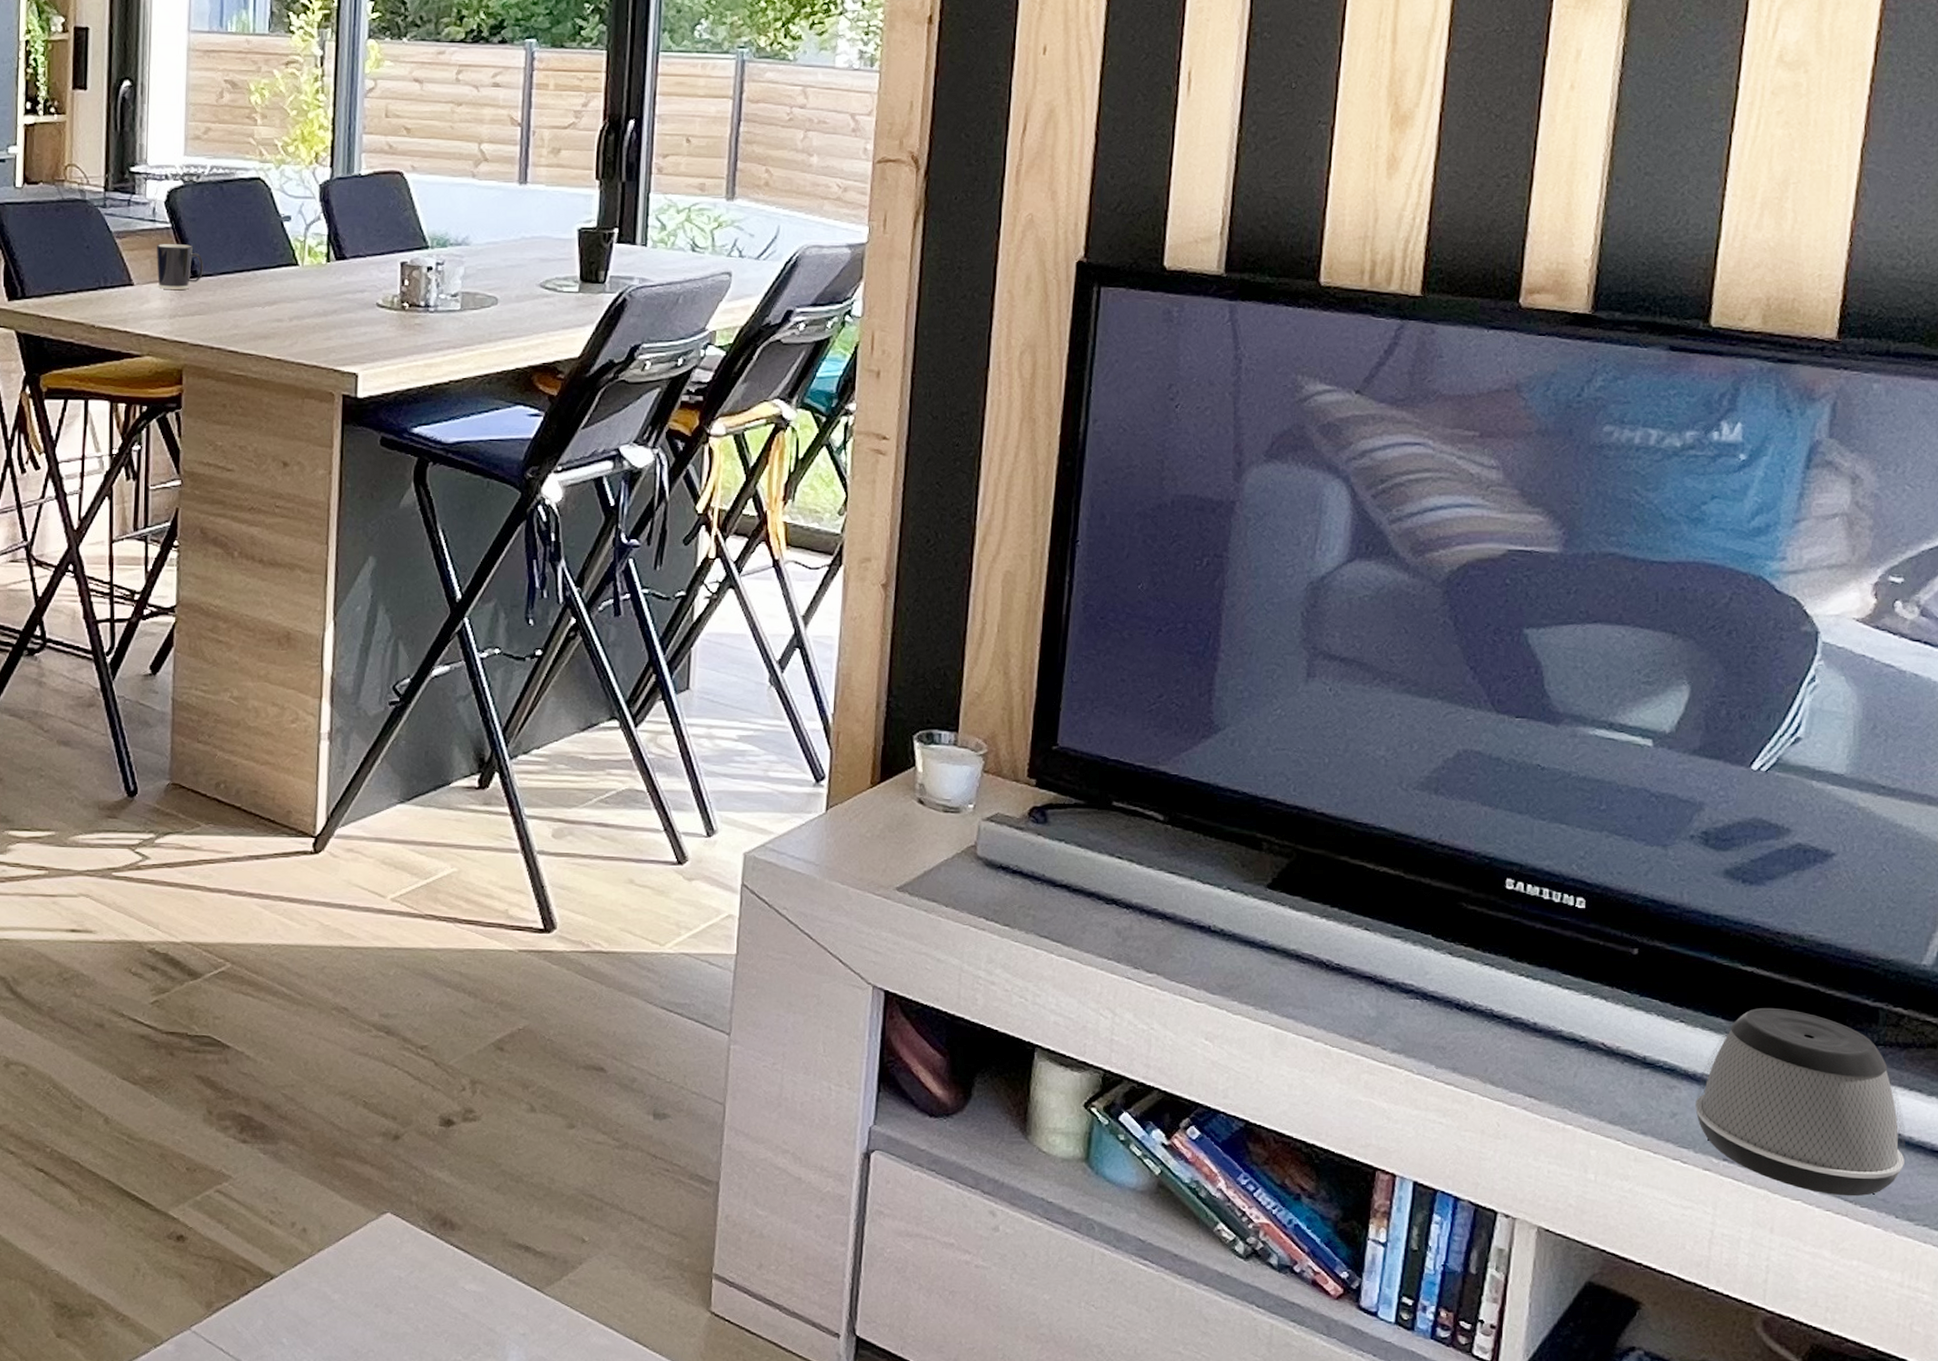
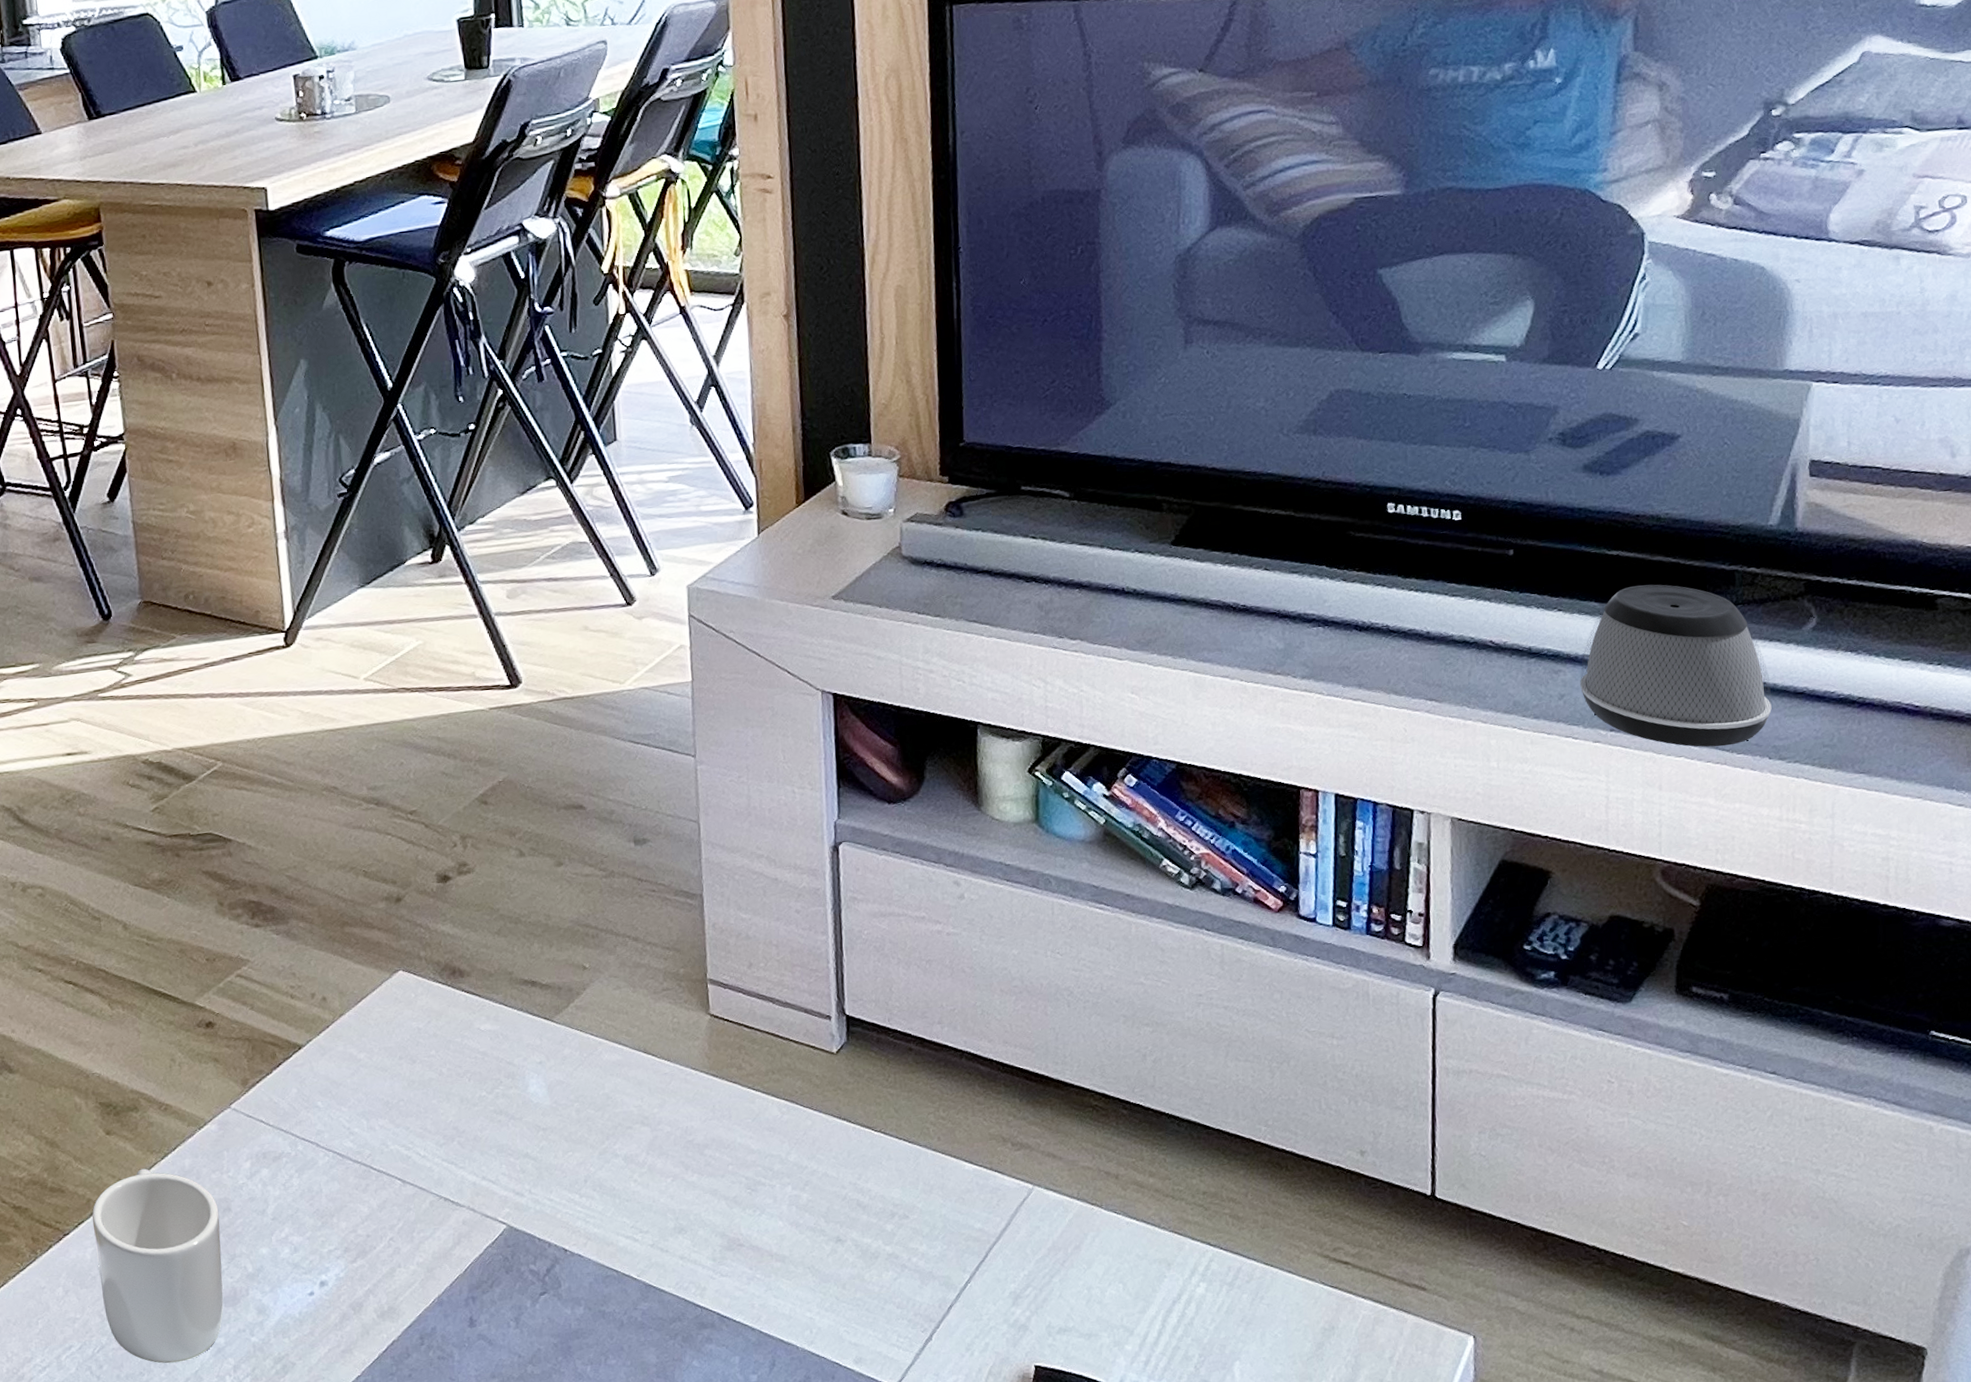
mug: present [156,243,203,291] -> none [58,87,106,133]

